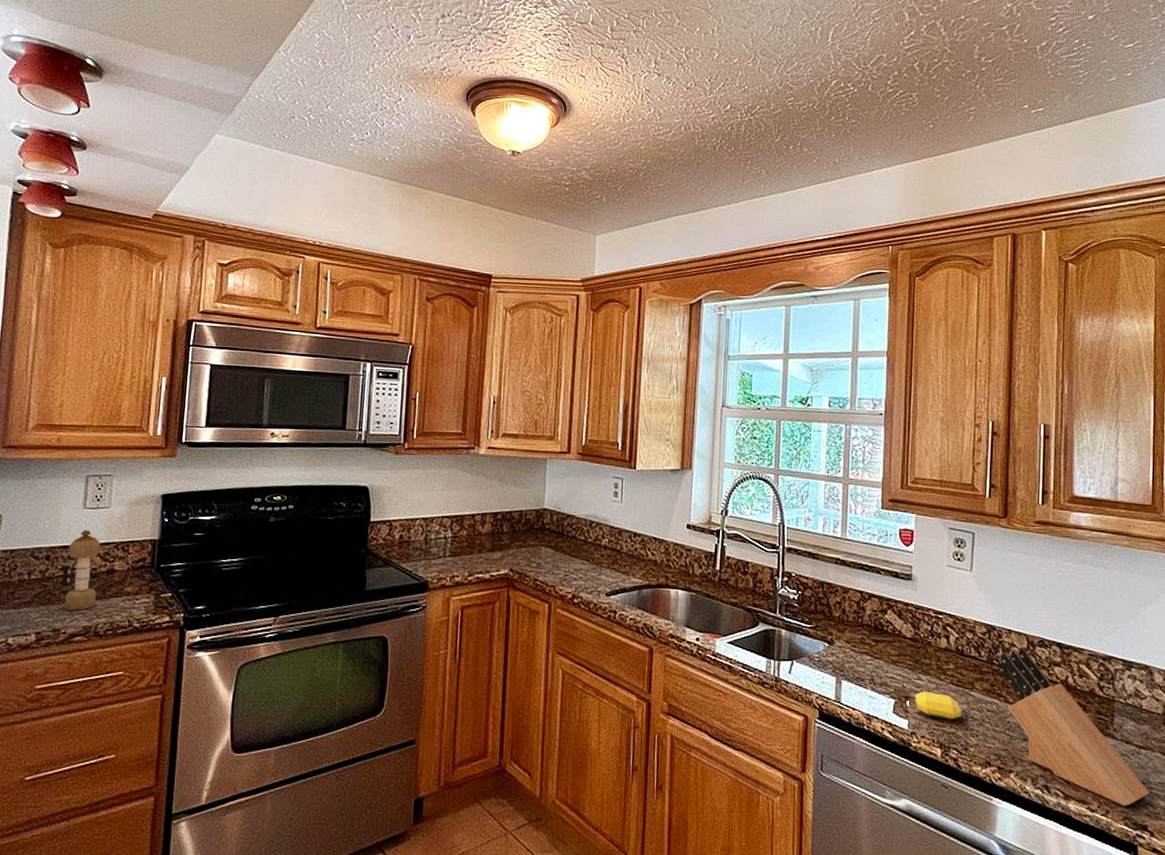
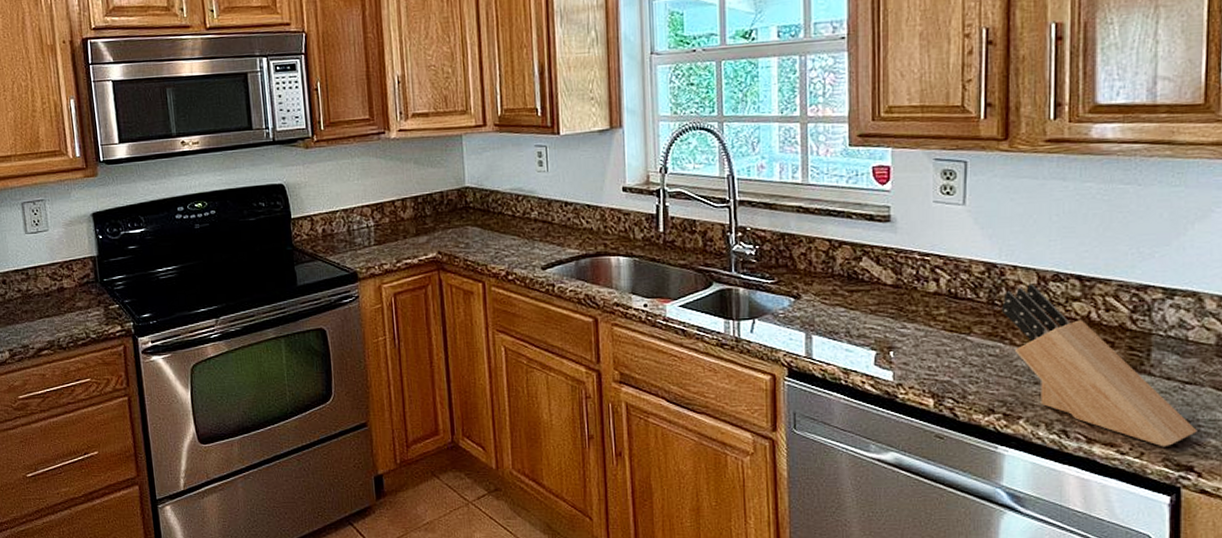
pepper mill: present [61,529,100,611] -> none [19,253,54,328]
soap bar: present [915,691,961,720] -> none [901,340,957,368]

